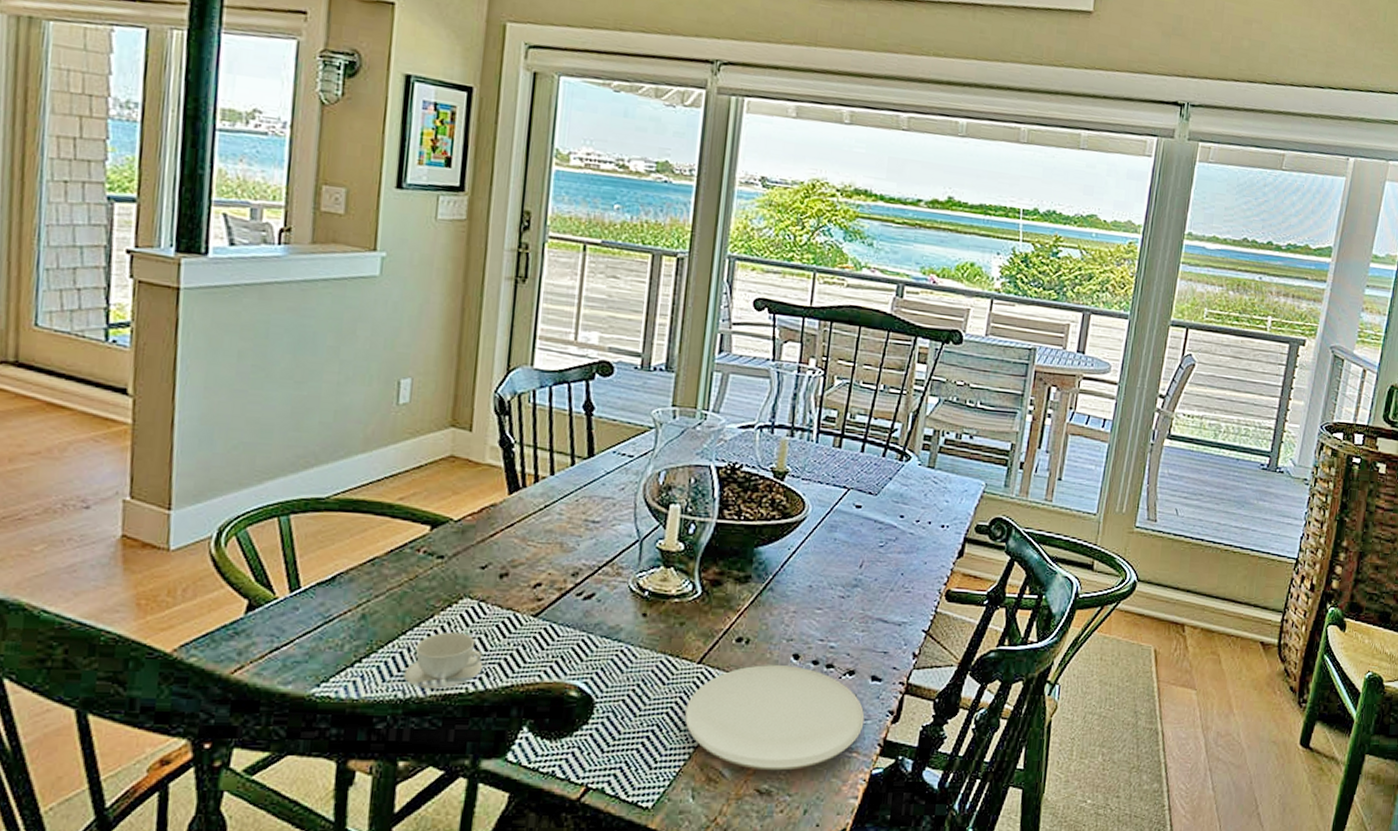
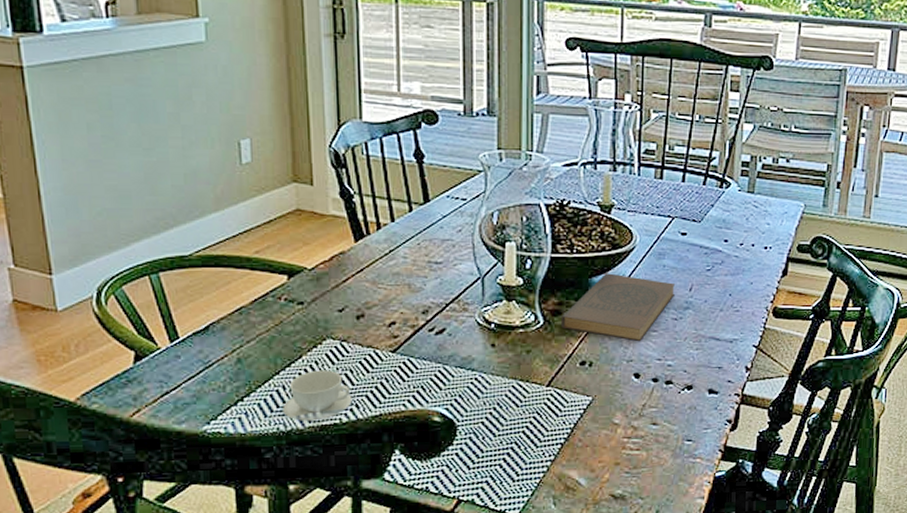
plate: present [684,665,865,771] -> none [539,384,705,478]
book: none [719,543,846,619] -> present [560,273,676,341]

